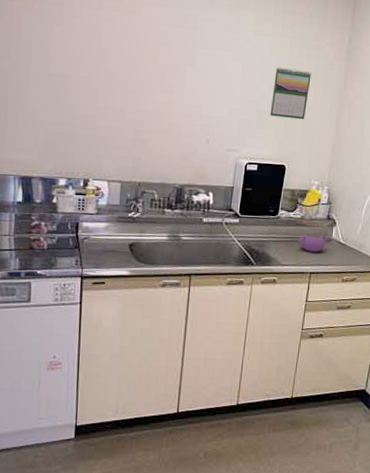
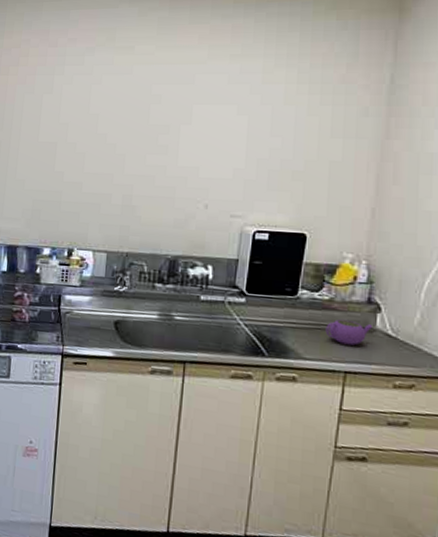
calendar: present [270,67,311,120] -> none [284,118,339,179]

